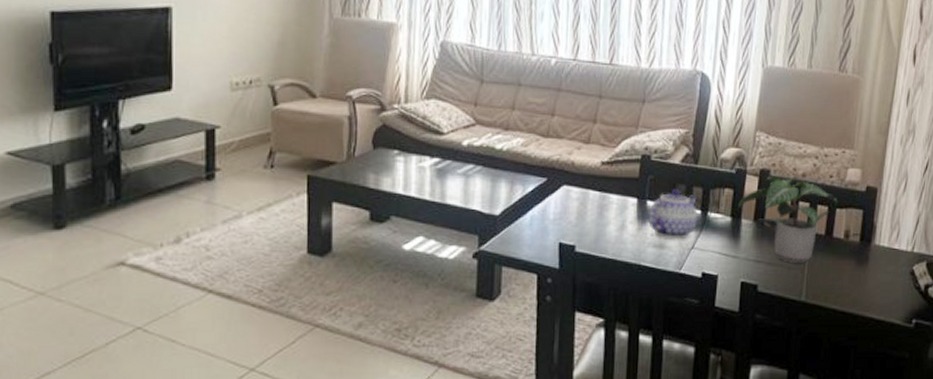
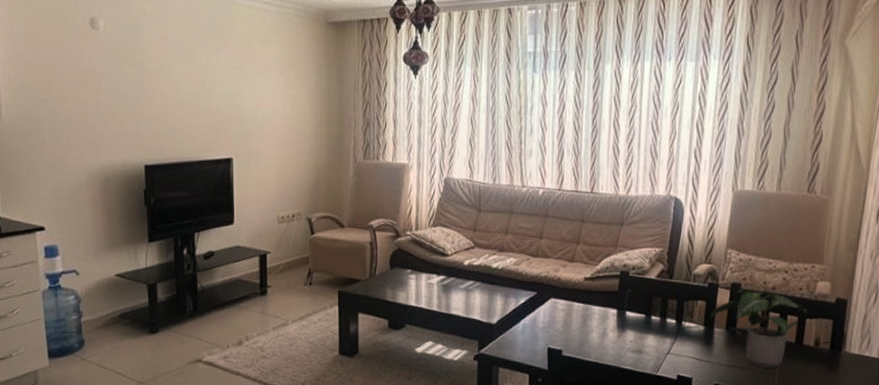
teapot: present [648,189,698,240] -> none [627,301,673,346]

